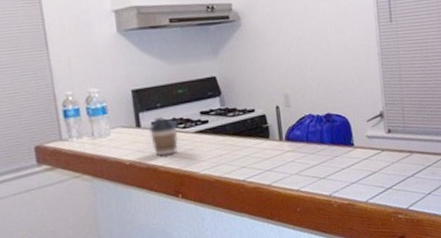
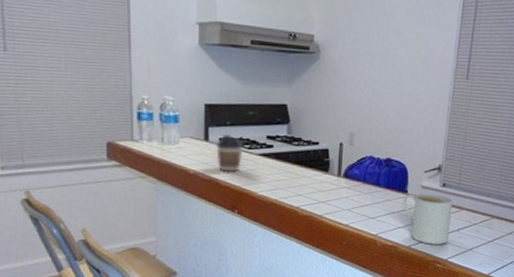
mug: none [350,141,405,196] -> present [402,193,453,244]

